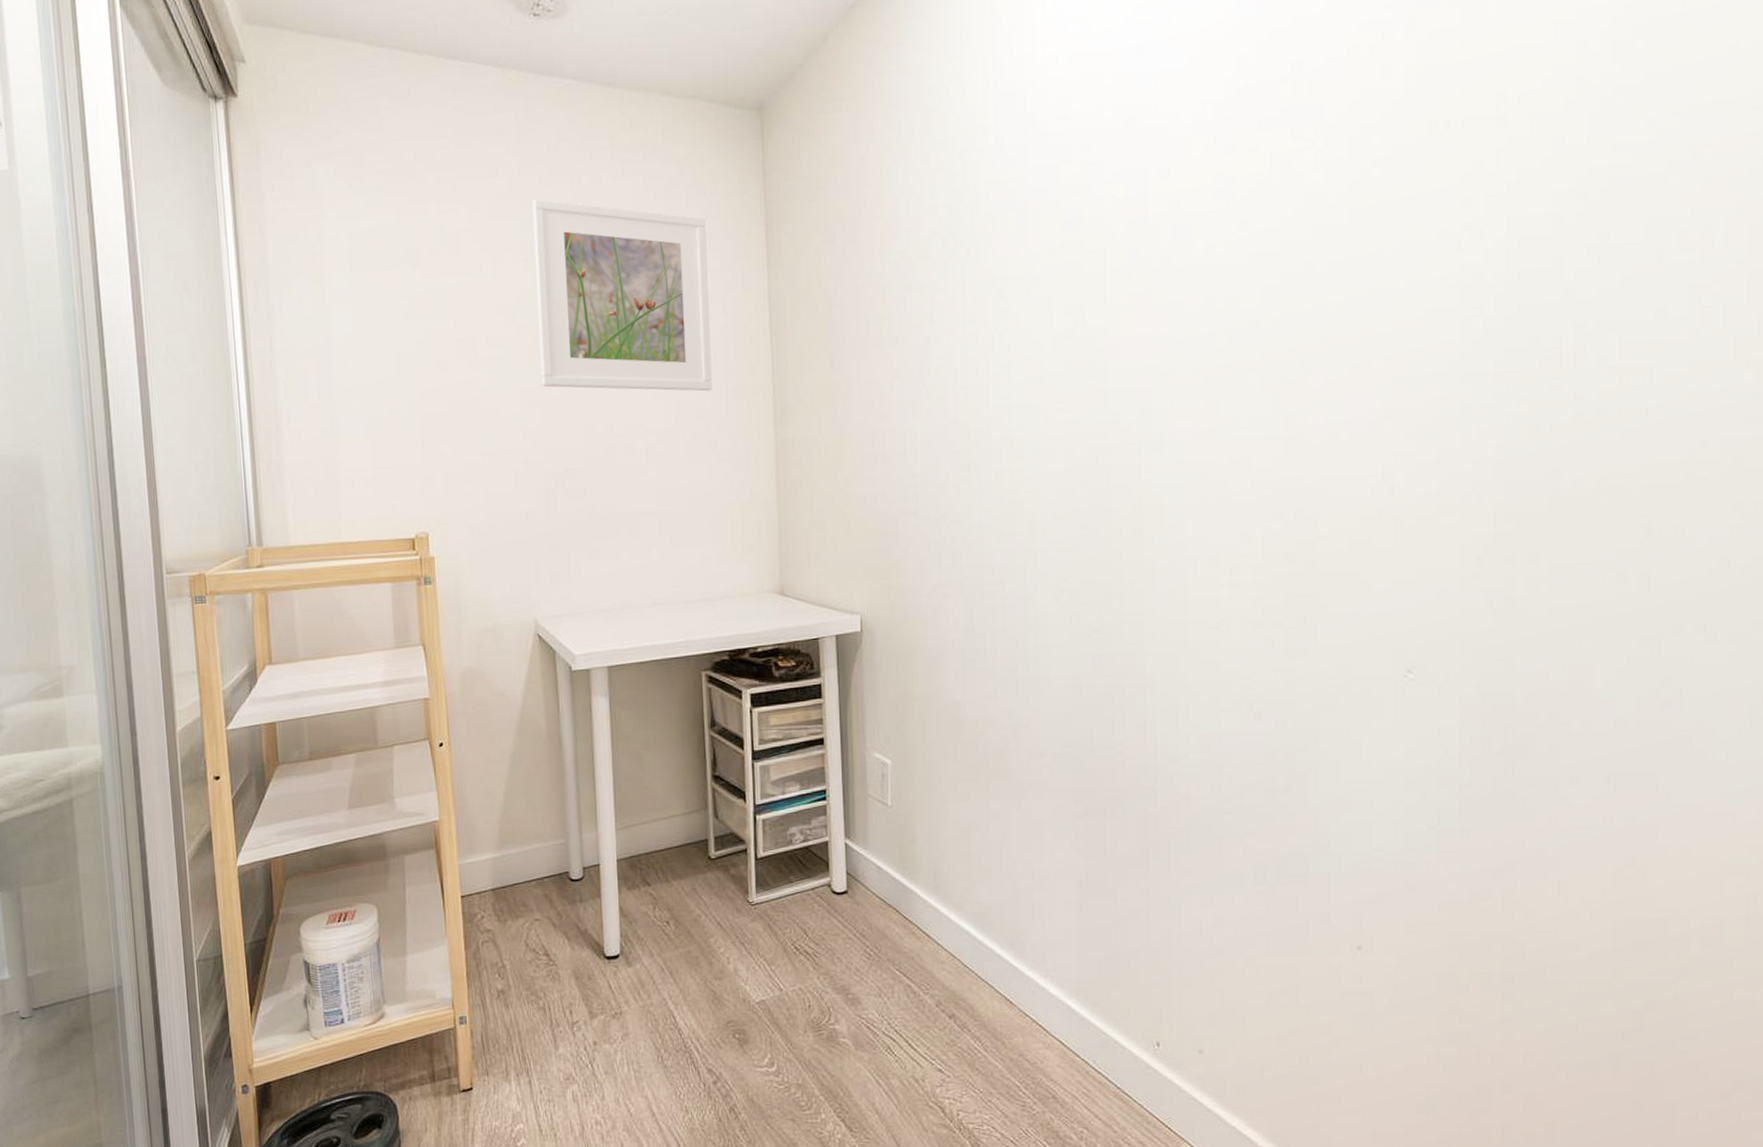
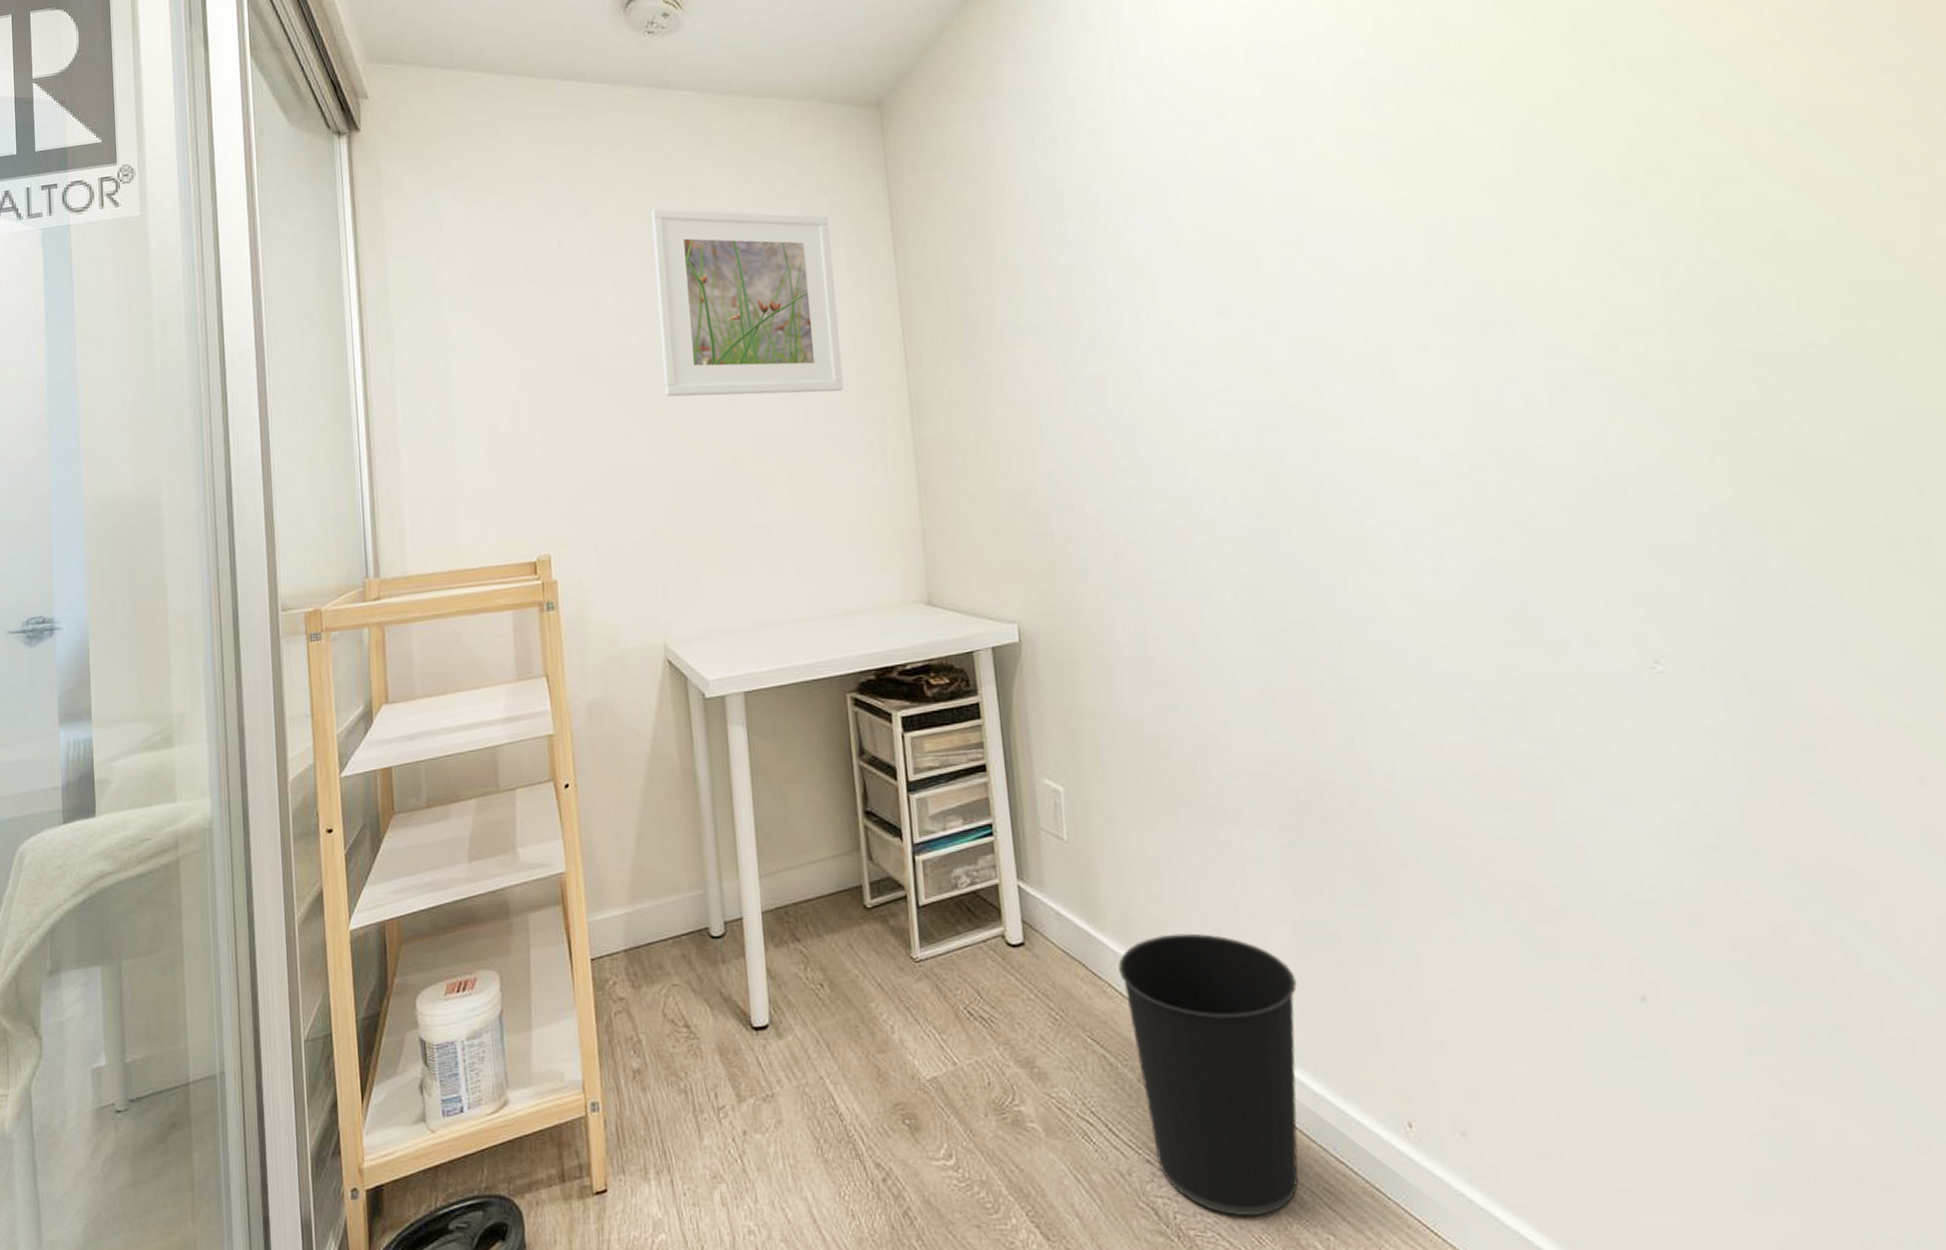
wastebasket: none [927,886,1078,1114] -> present [1118,933,1299,1217]

